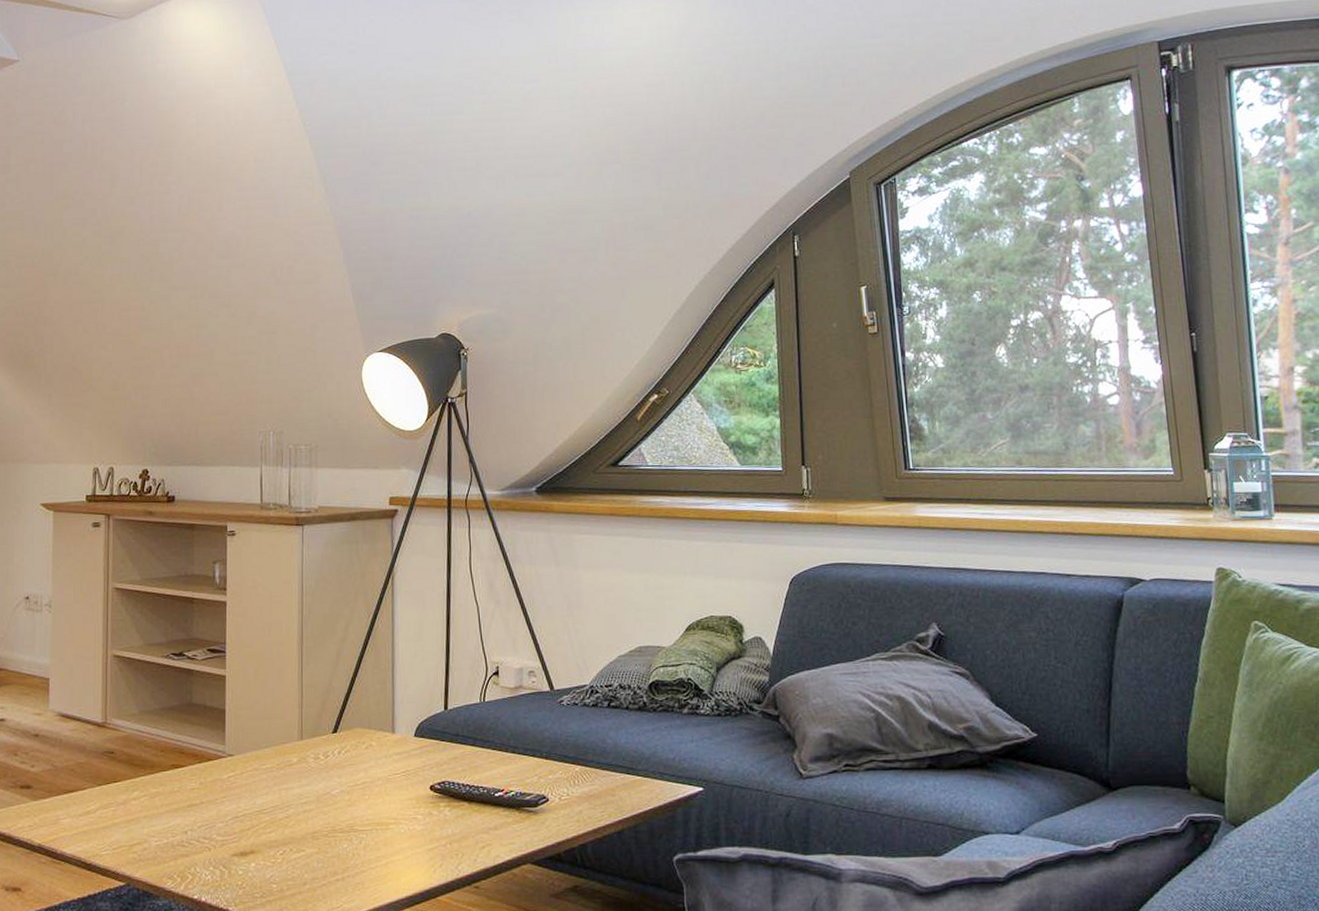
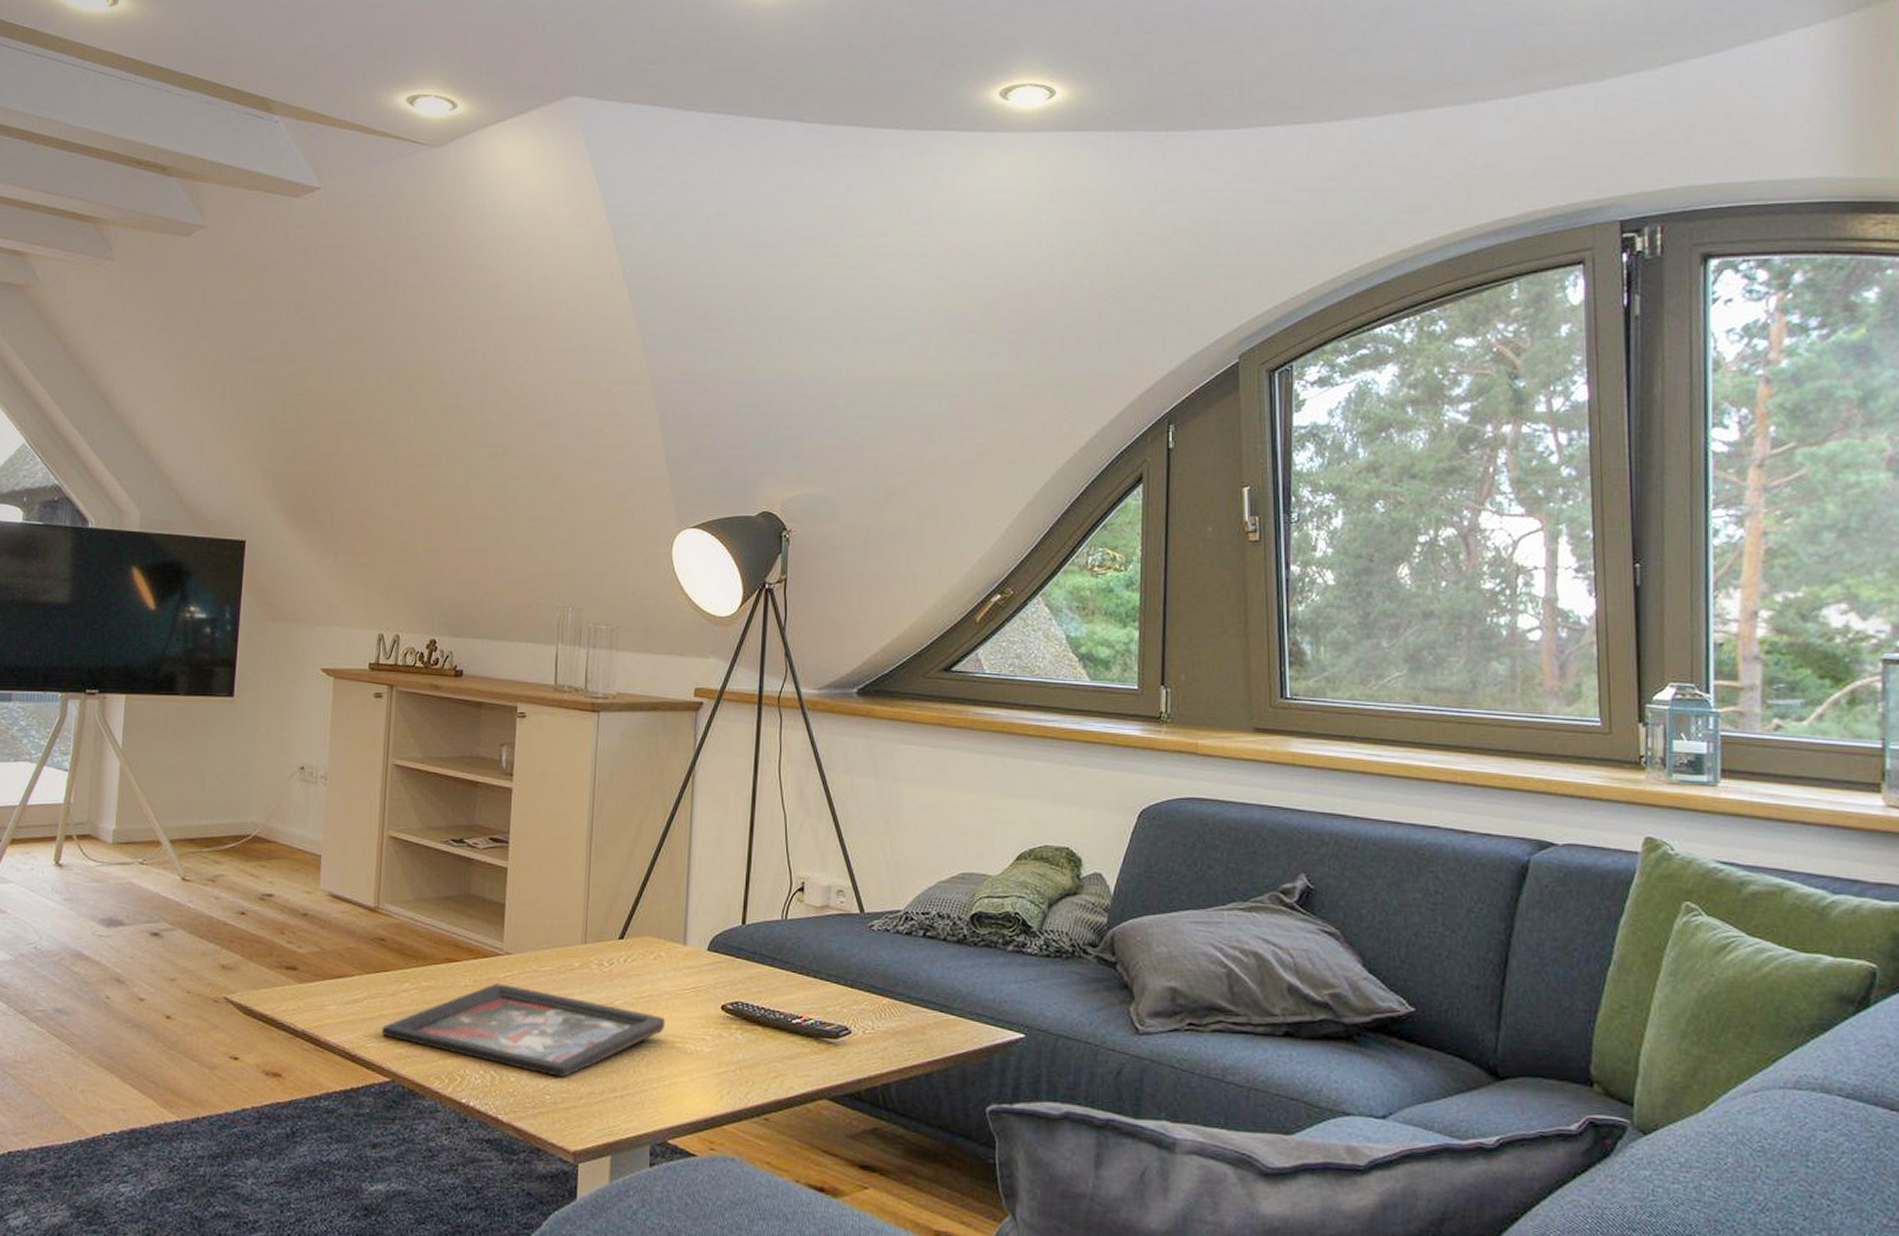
decorative tray: none [114,784,380,866] -> present [381,983,666,1077]

